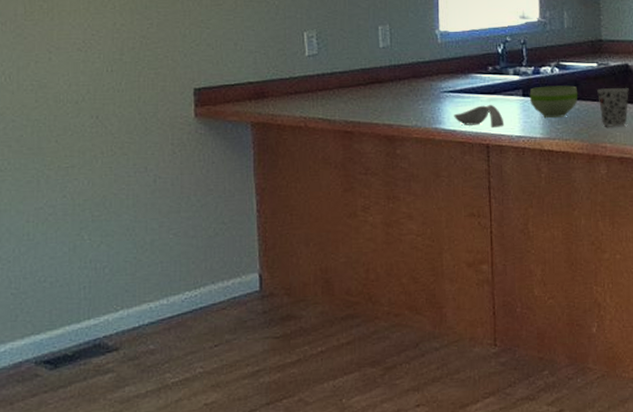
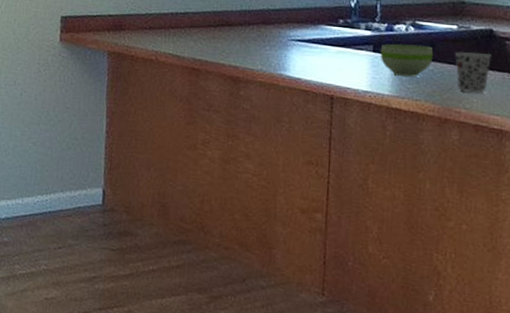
spoon rest: present [454,104,505,129] -> none [300,56,352,81]

